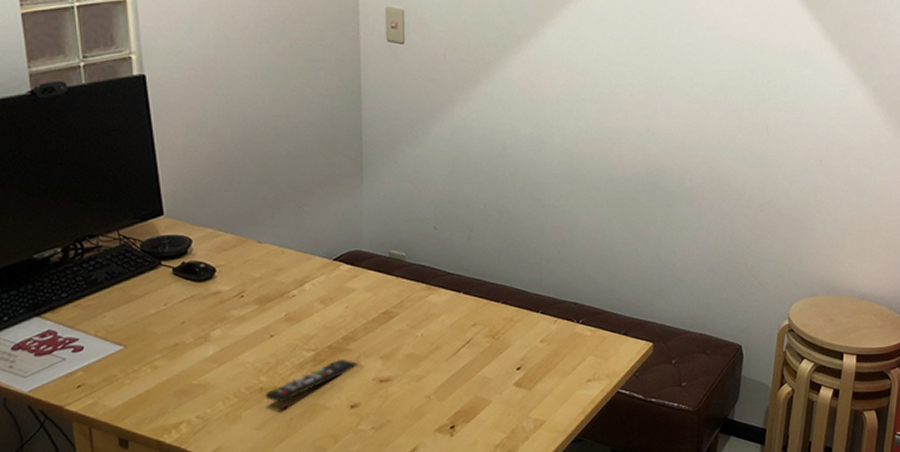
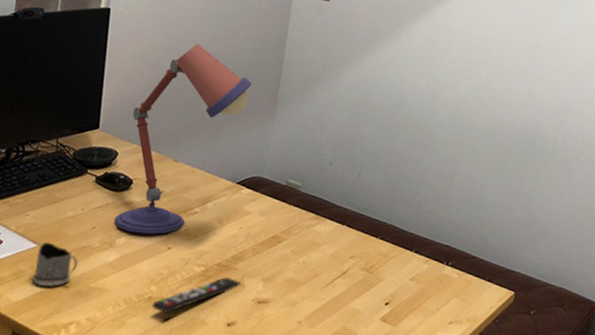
tea glass holder: none [126,342,174,388] -> present [32,242,78,287]
desk lamp: none [199,107,330,324] -> present [114,43,252,235]

